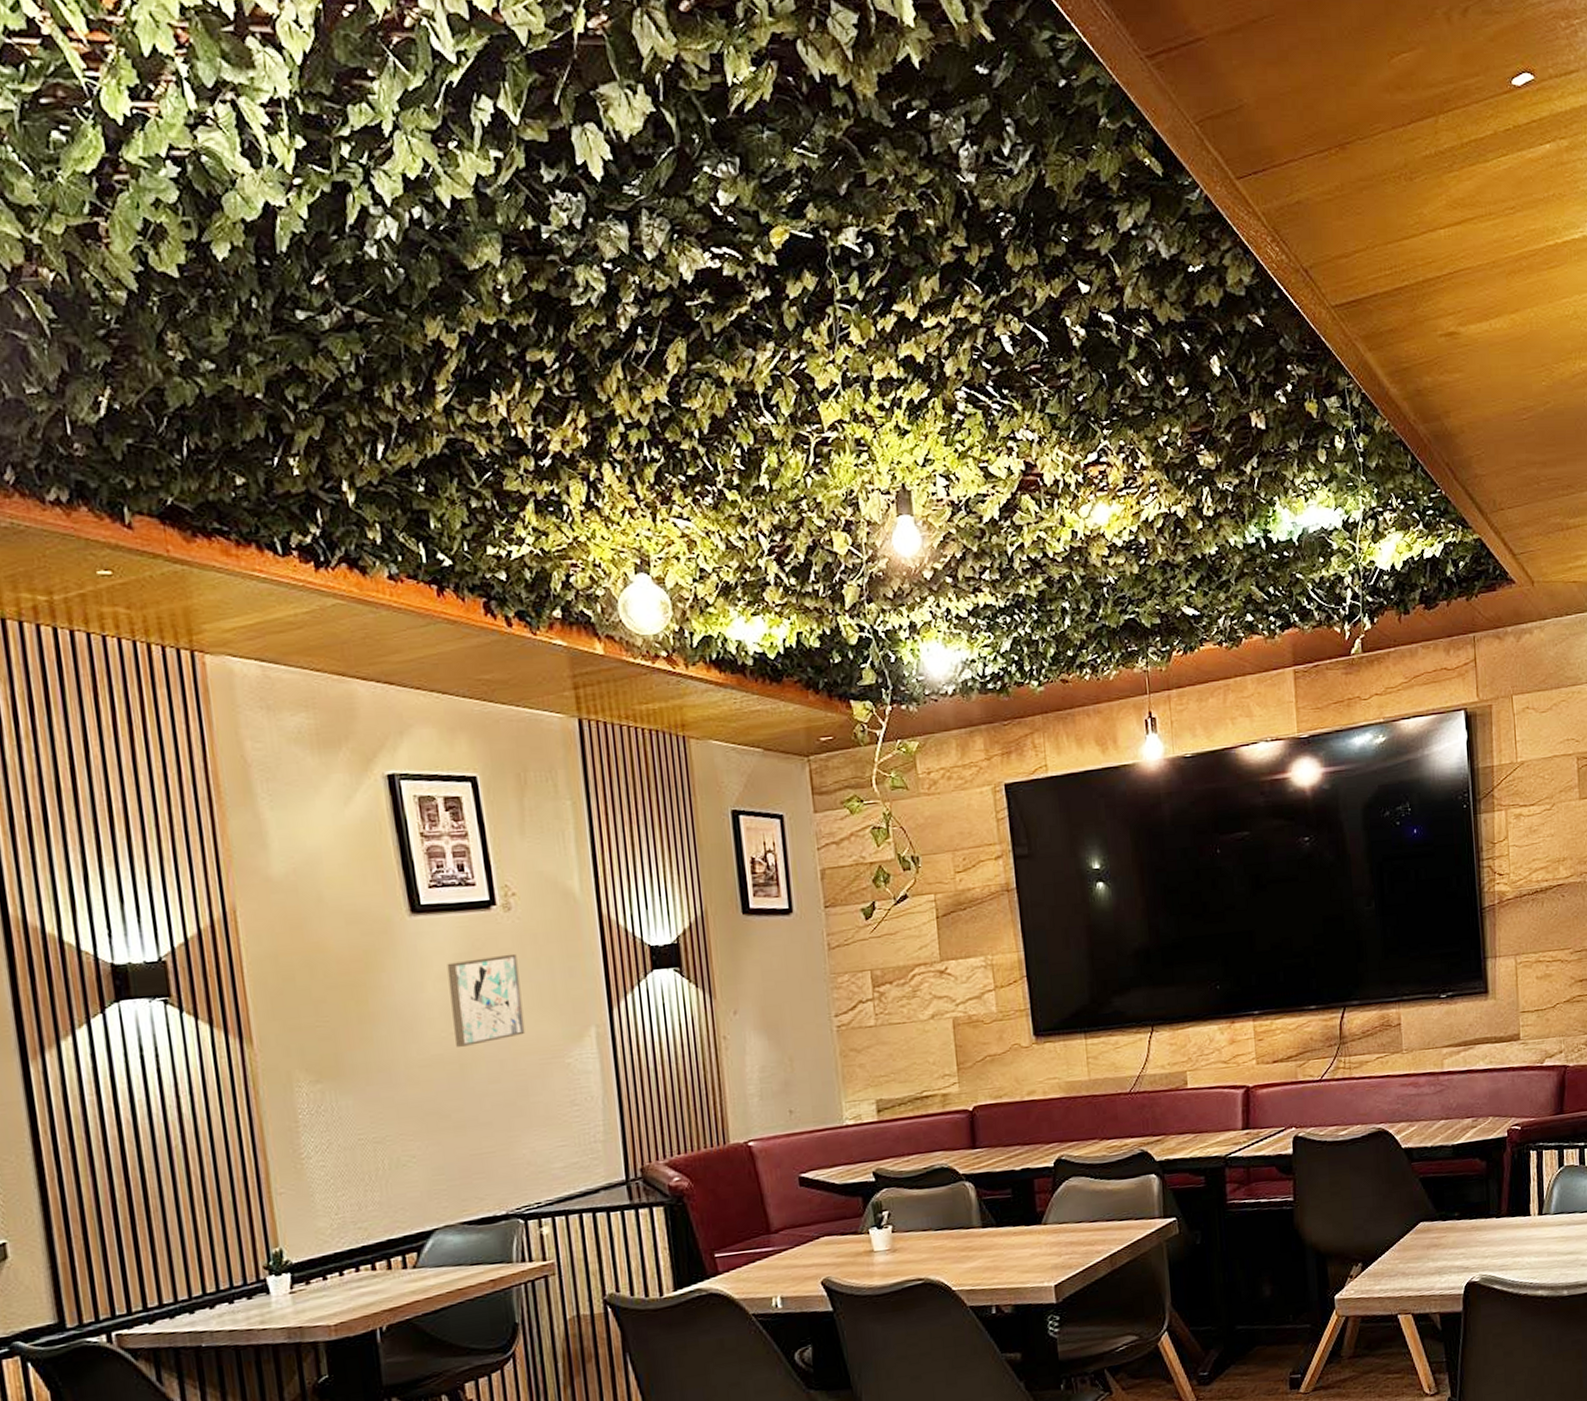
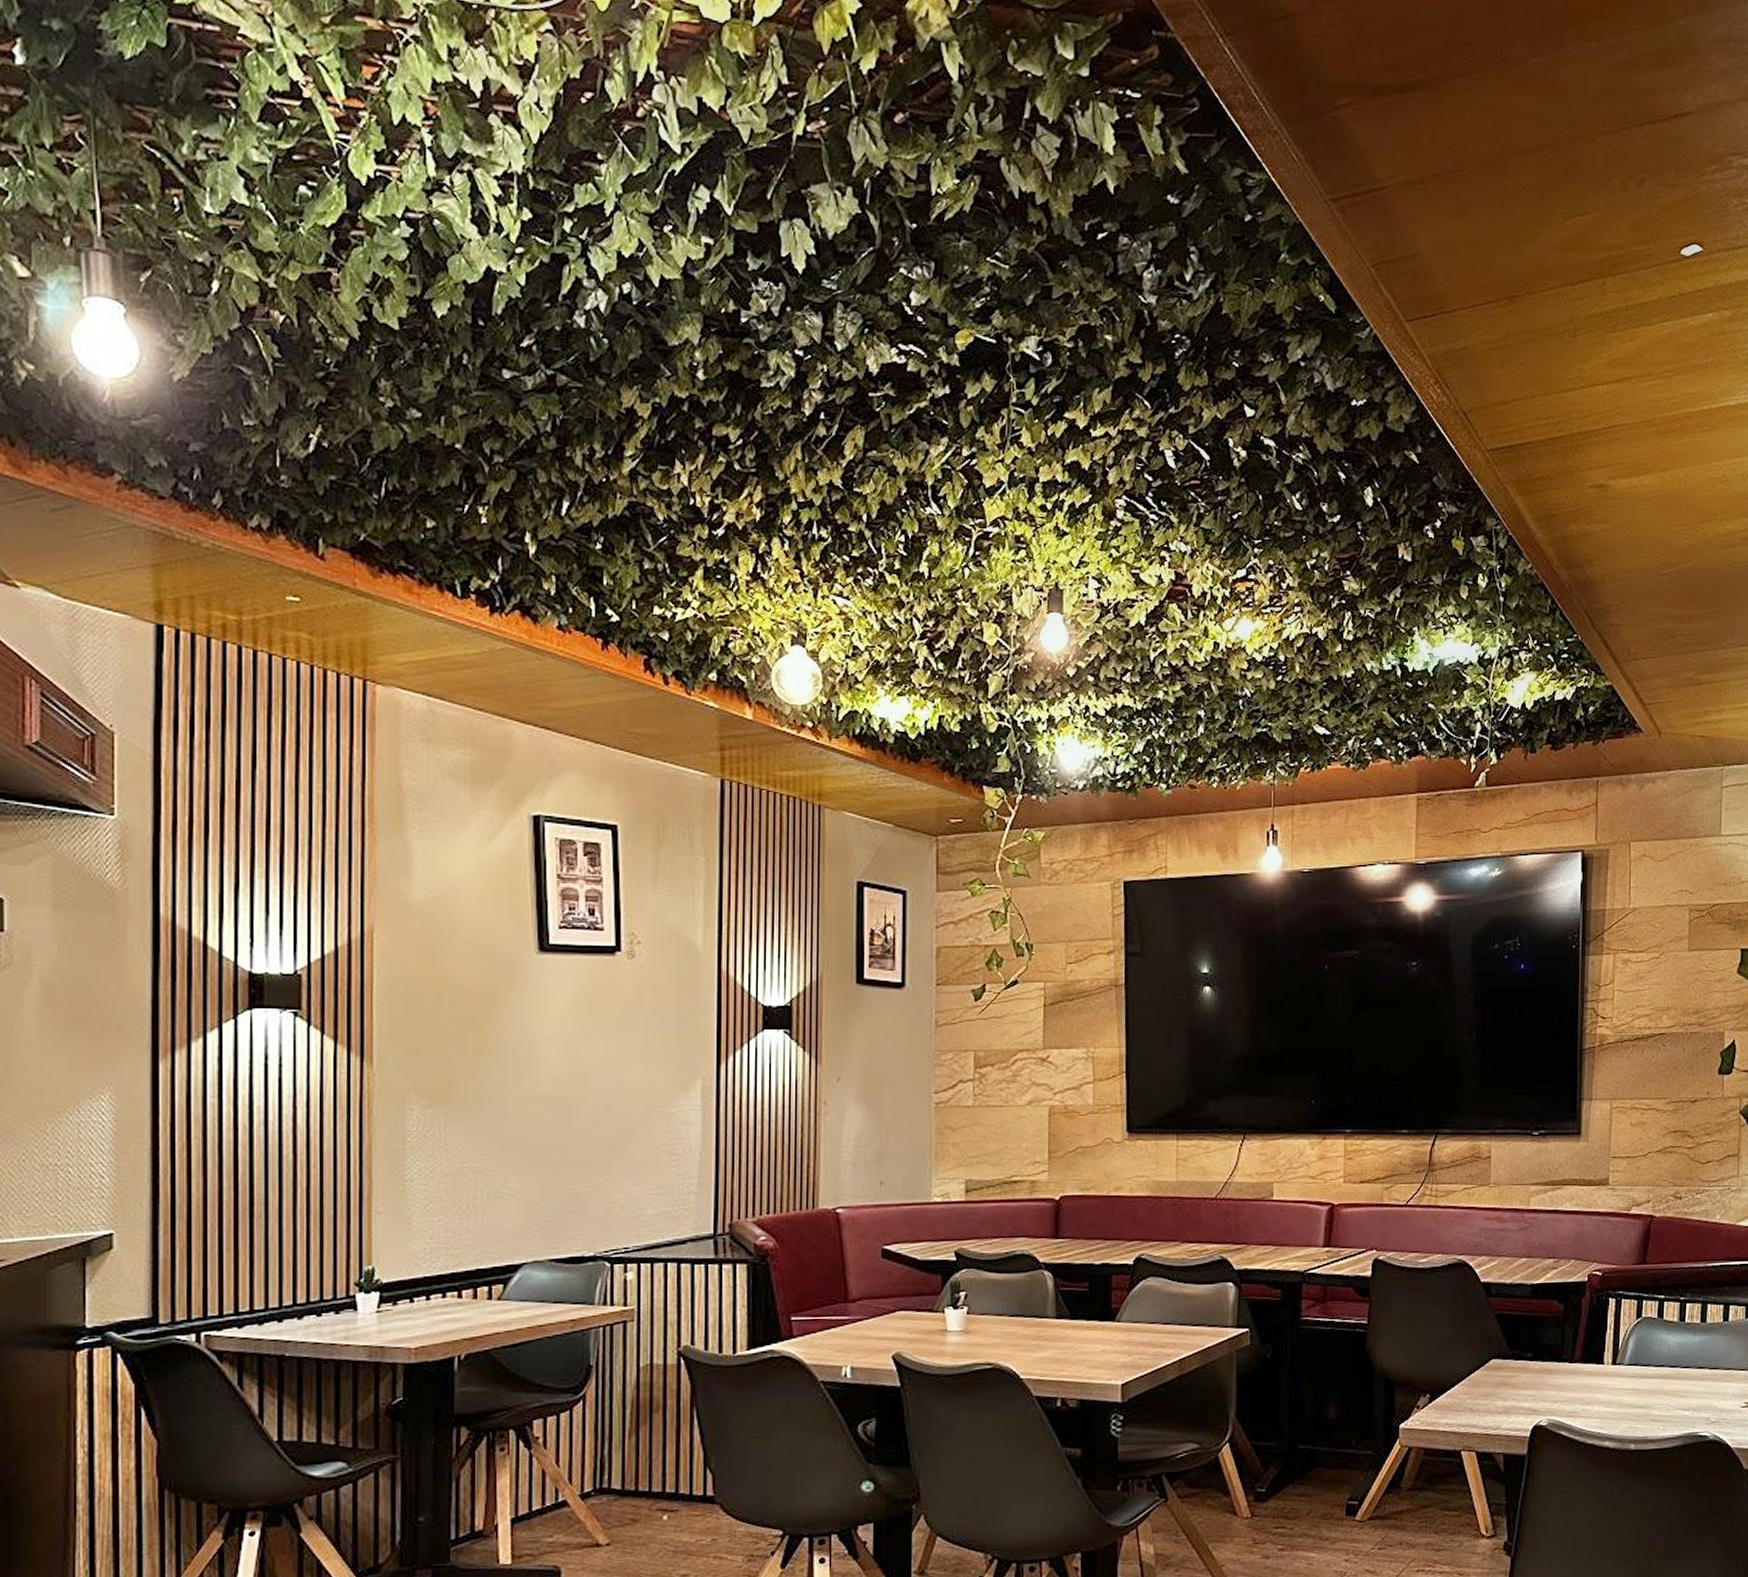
wall art: present [447,953,526,1047] -> none [566,1000,635,1086]

